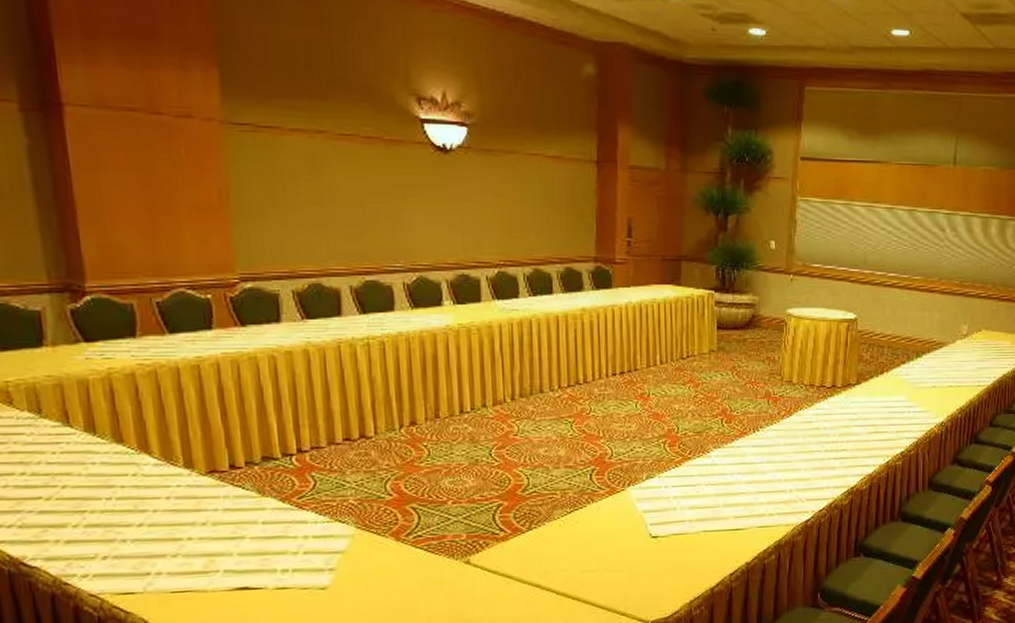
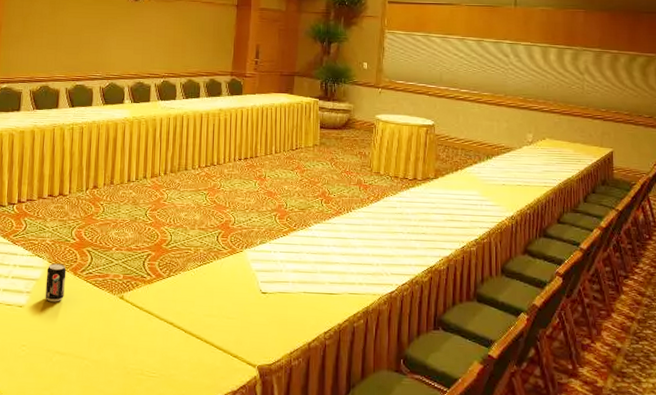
beverage can: none [355,528,386,578] -> present [45,263,67,302]

